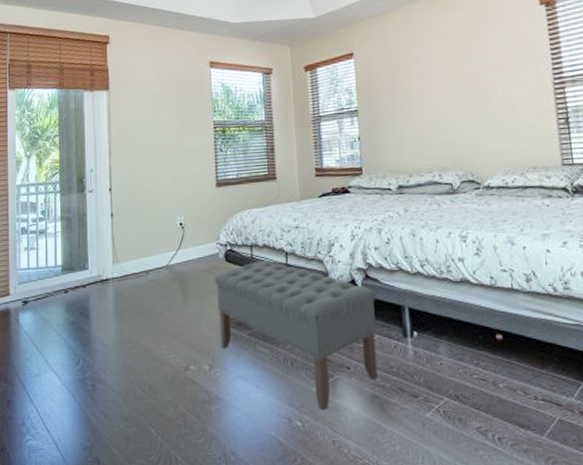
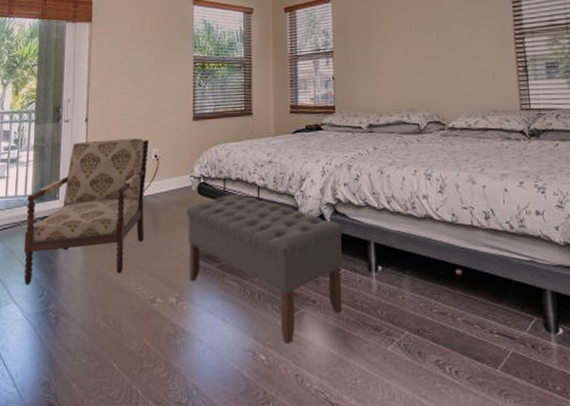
armchair: none [57,207,174,354] -> present [23,138,149,286]

